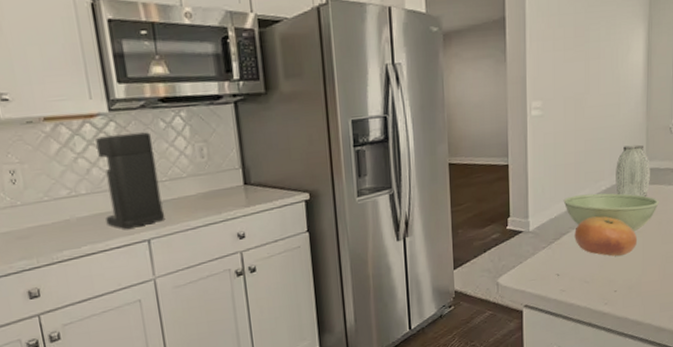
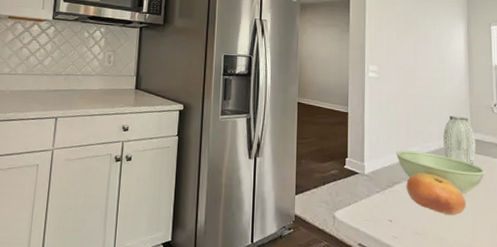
coffee maker: present [96,132,165,229] -> none [30,35,76,106]

